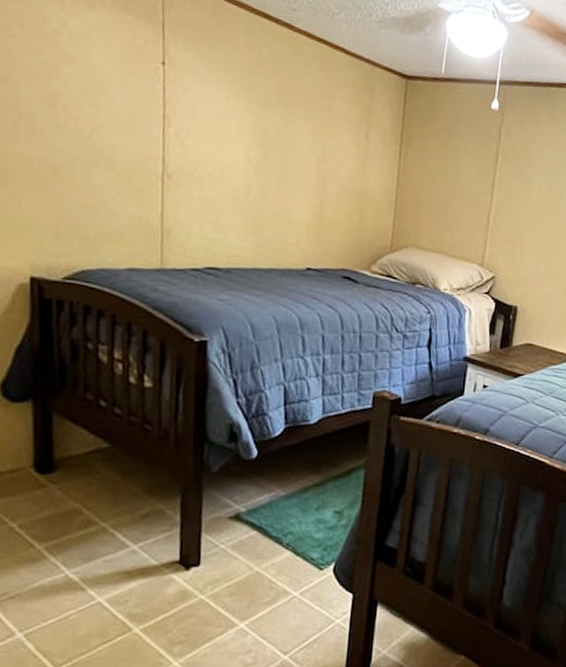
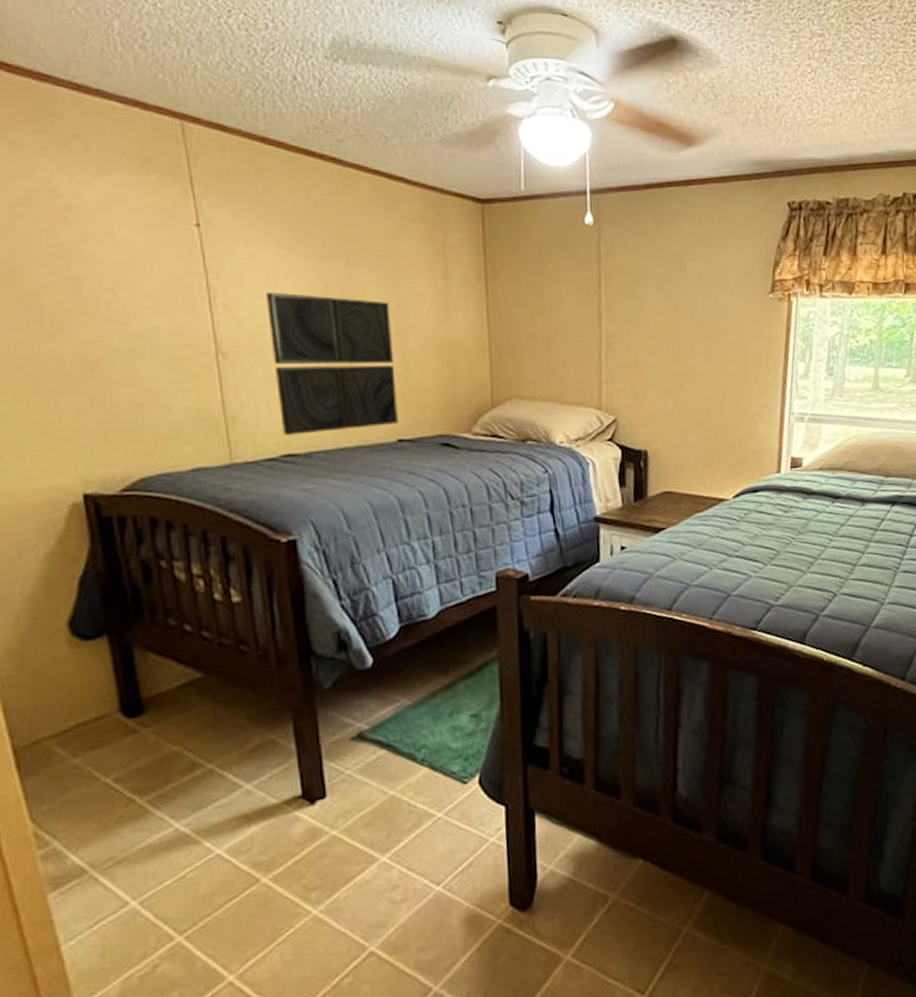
wall art: none [209,127,316,255] -> present [266,292,398,435]

